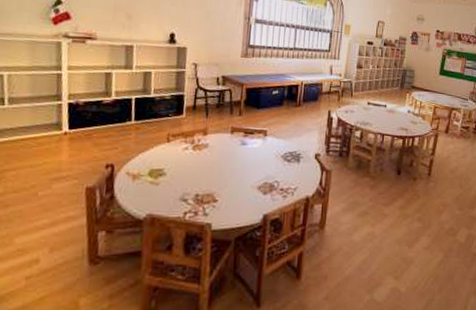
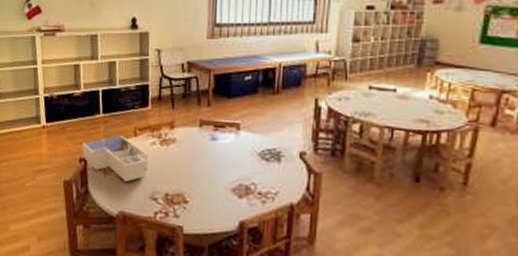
desk organizer: none [109,142,181,185] -> present [81,136,149,182]

